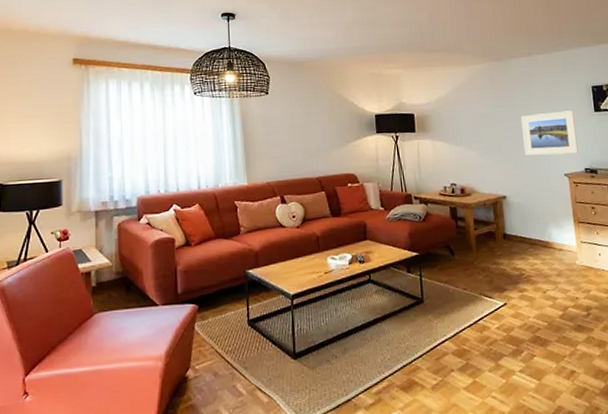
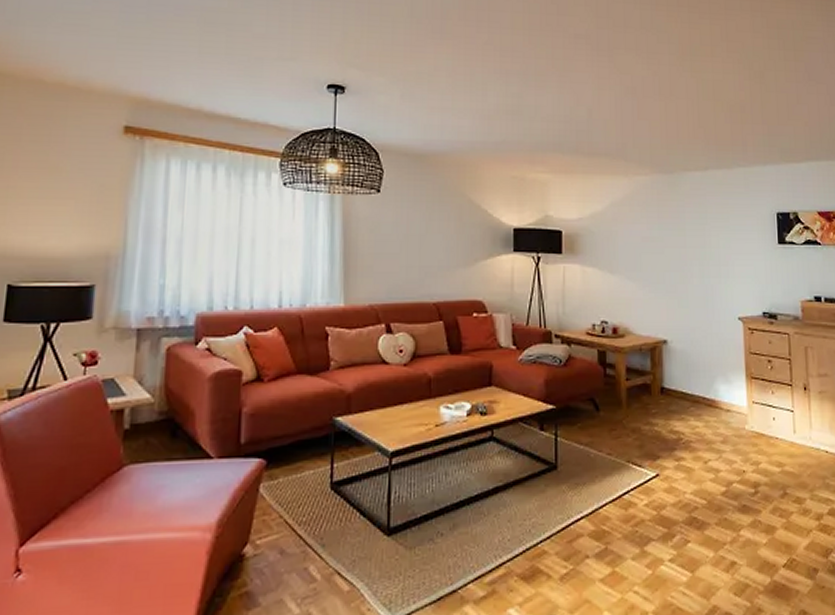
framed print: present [521,110,579,156] -> none [691,240,756,293]

